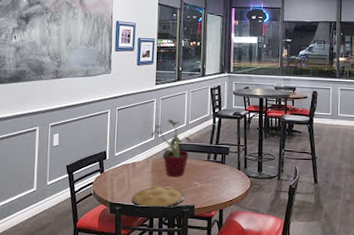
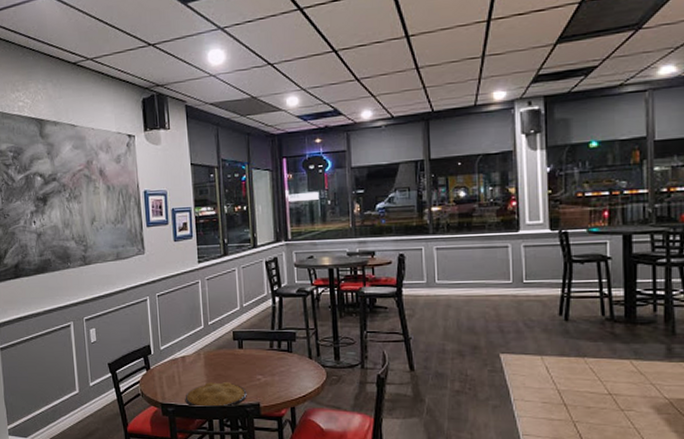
potted plant: present [151,119,192,178] -> none [199,302,249,372]

